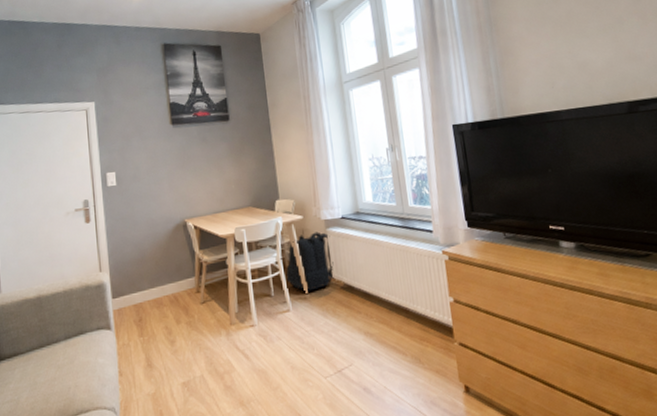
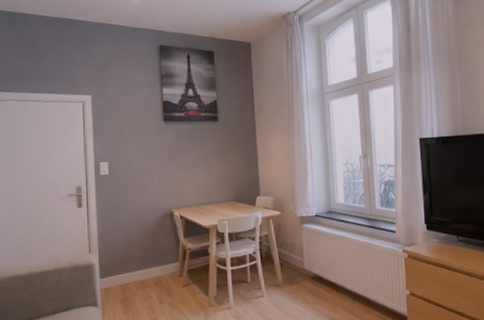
backpack: present [286,231,334,292] -> none [262,227,306,280]

